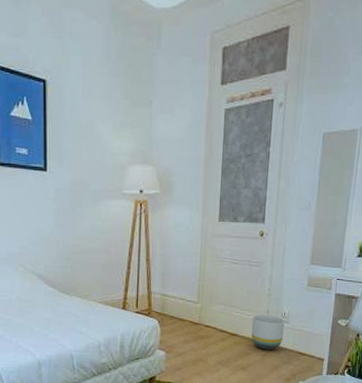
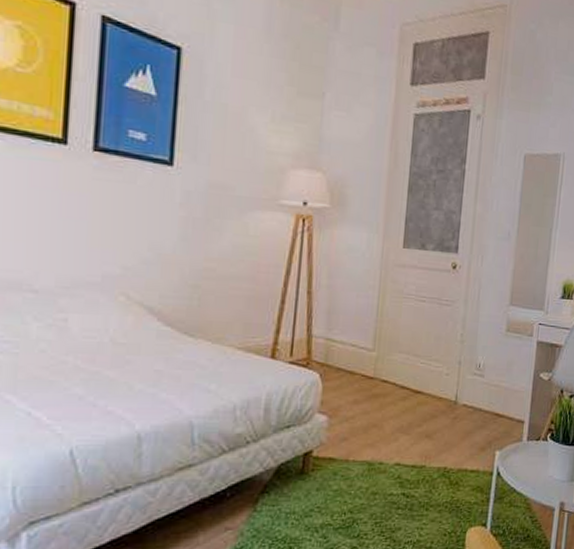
planter: present [251,315,285,350] -> none [438,366,480,412]

